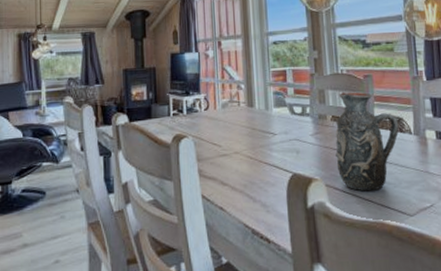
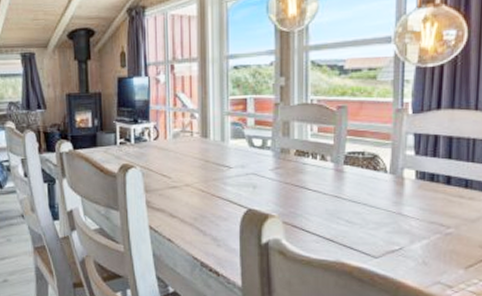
decorative vase: present [335,92,399,191] -> none [297,124,373,231]

